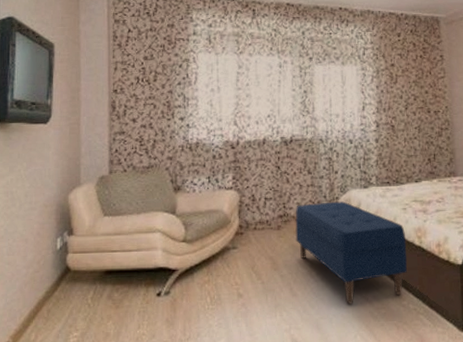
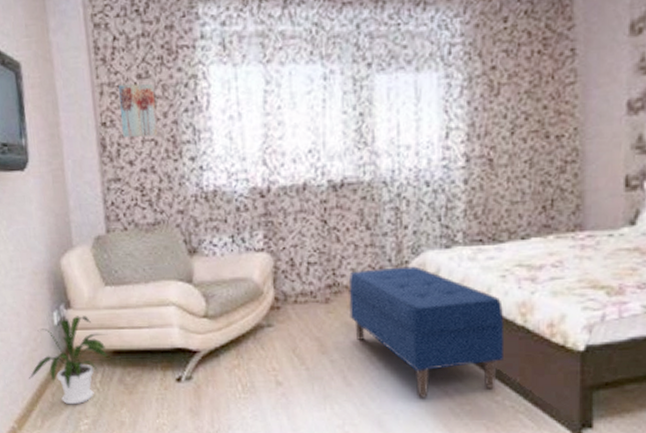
house plant: none [28,241,102,320] -> present [28,316,109,405]
wall art: none [129,63,157,102] -> present [119,83,158,138]

